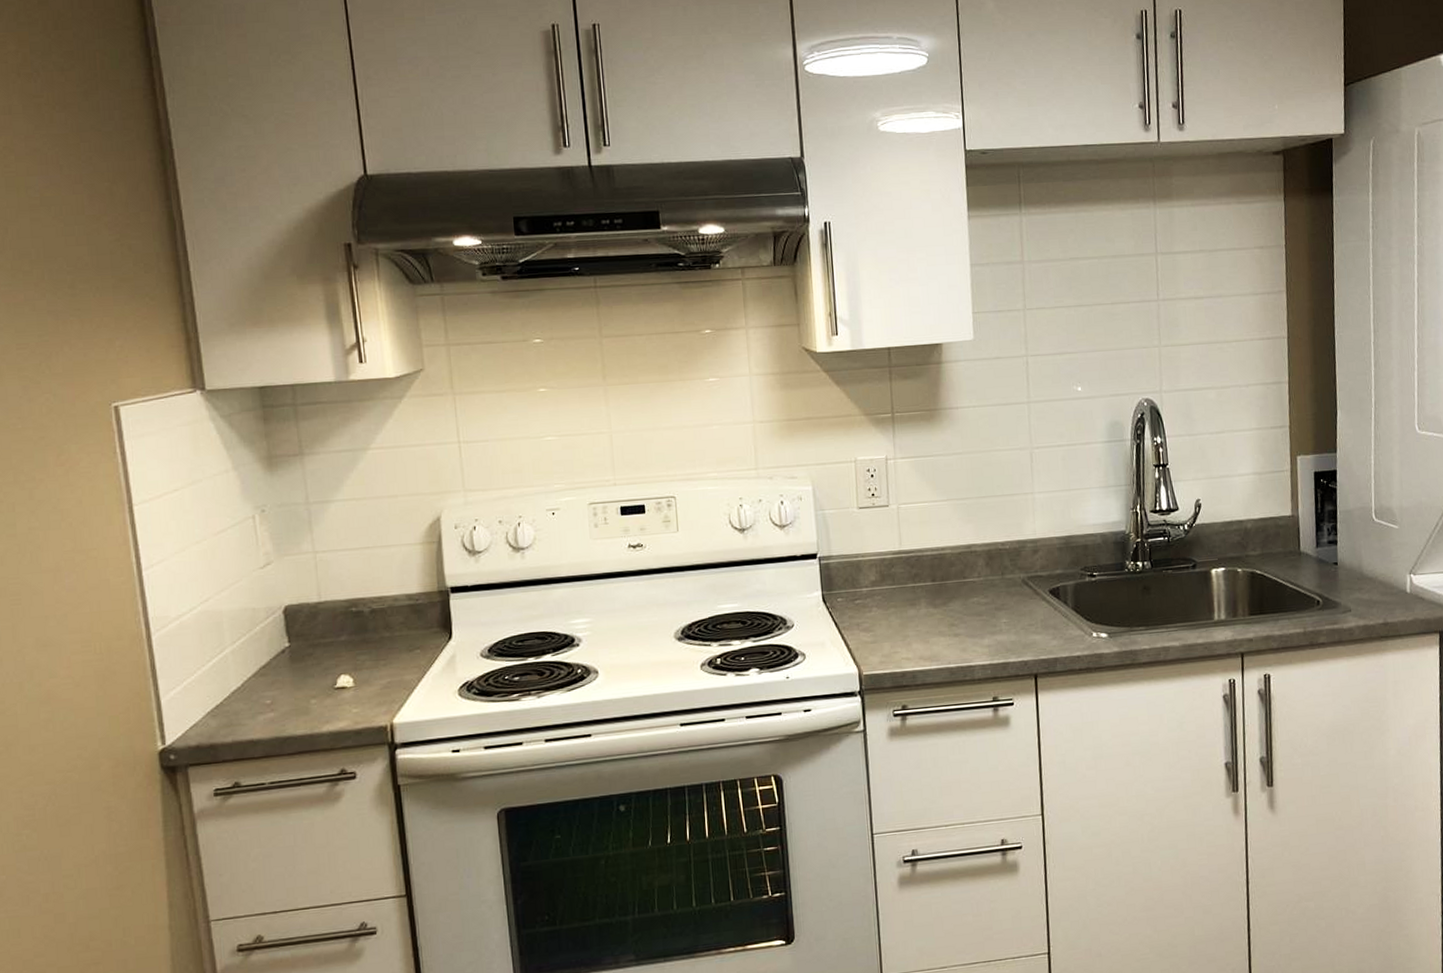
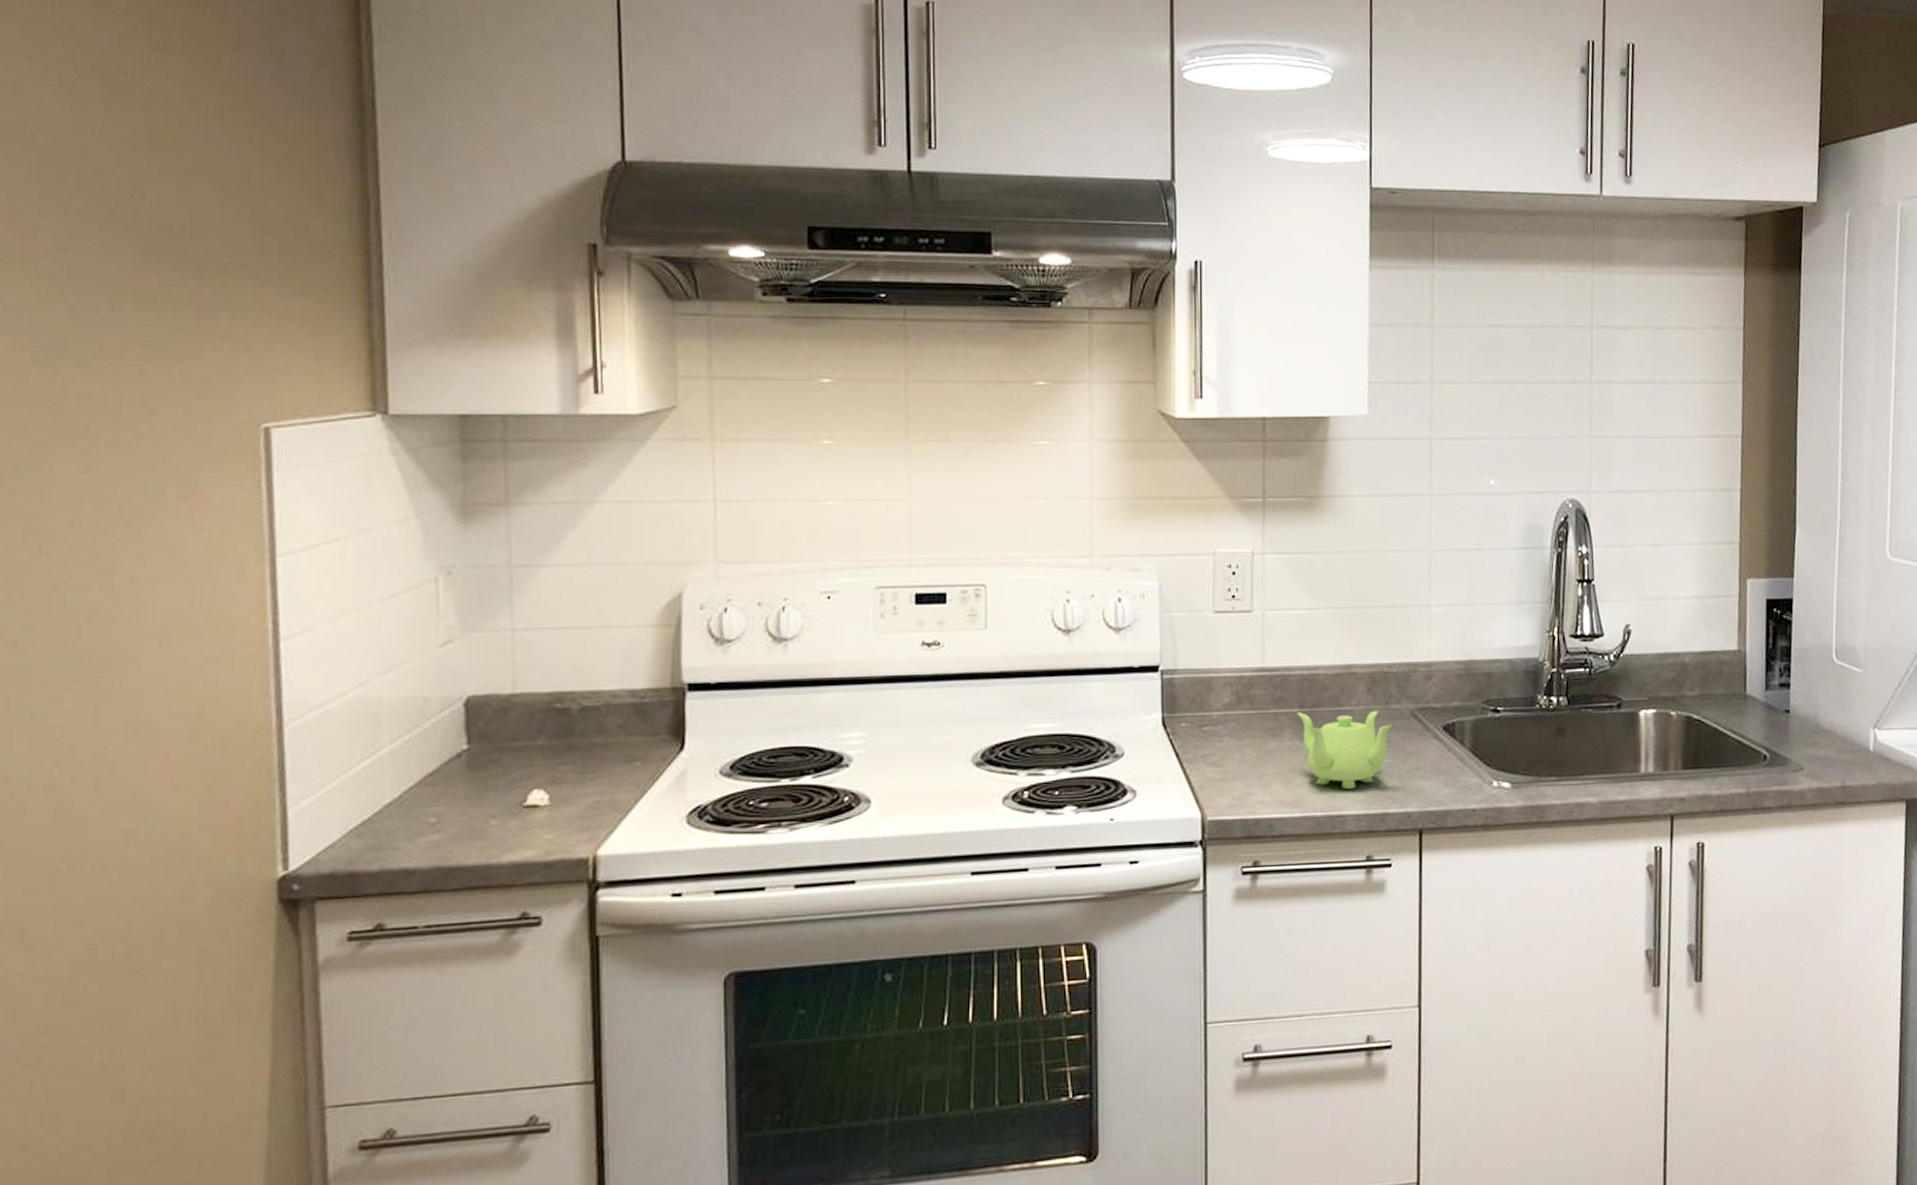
teapot: none [930,580,1009,645] -> present [1296,710,1393,789]

